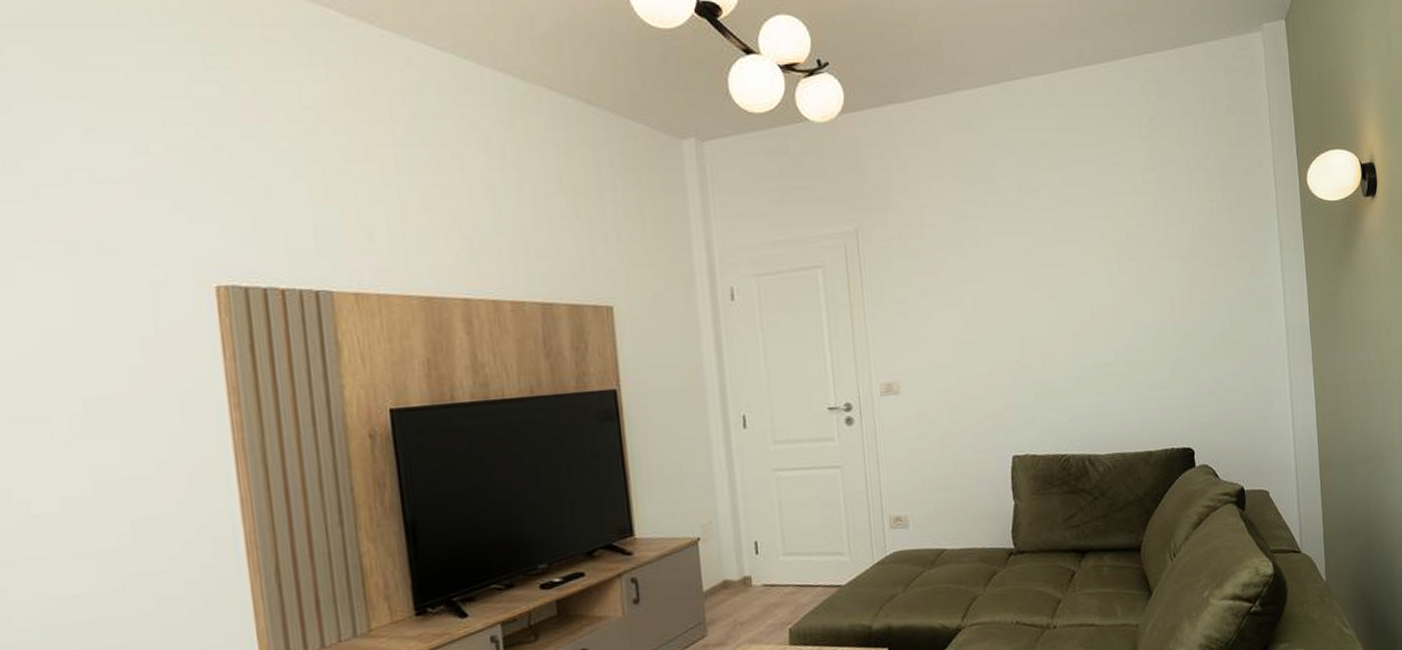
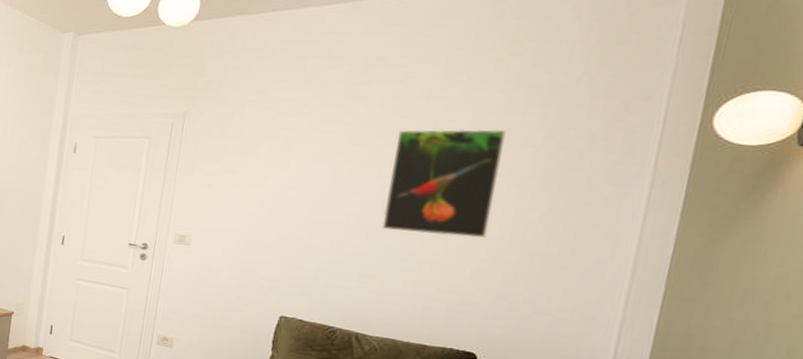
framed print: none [1075,209,1173,334] -> present [382,129,508,239]

